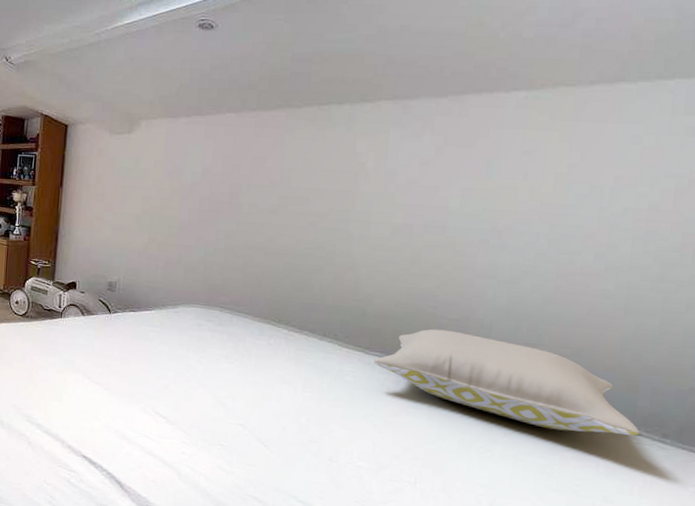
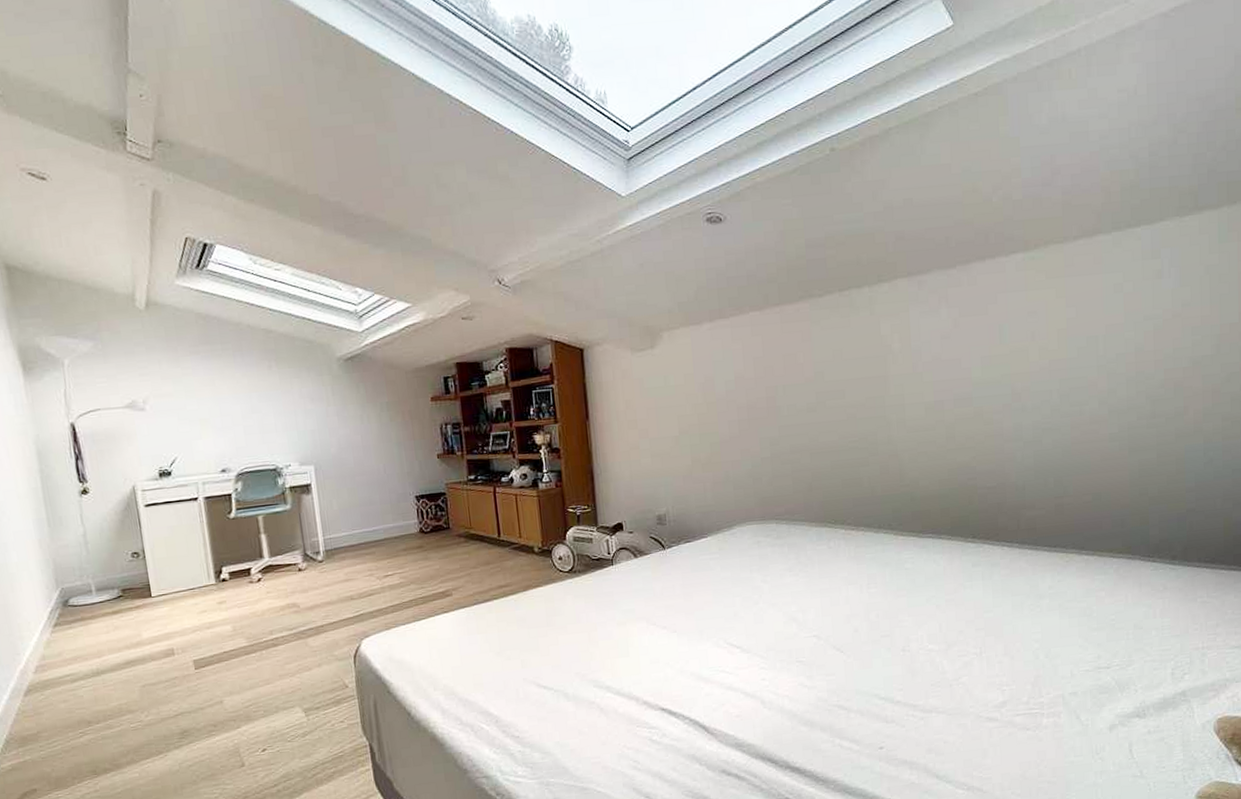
pillow: present [373,329,640,436] -> none [927,498,1155,574]

